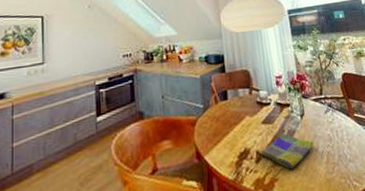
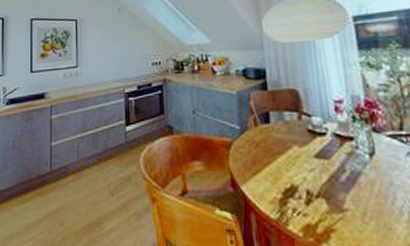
dish towel: present [259,133,314,170] -> none [310,173,389,221]

